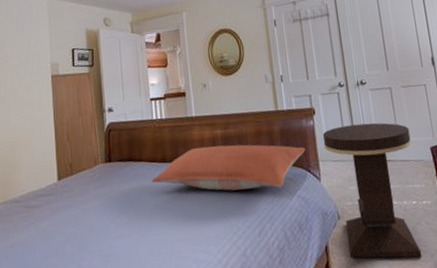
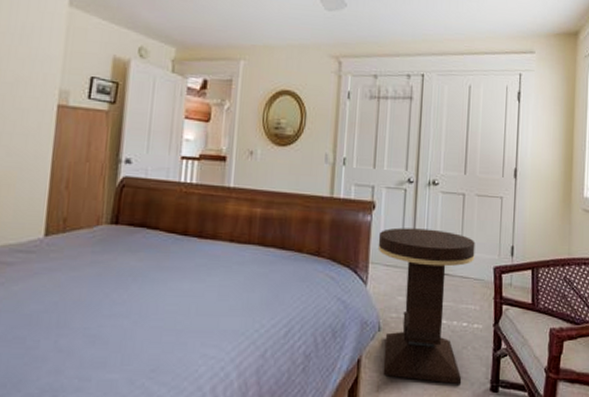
pillow: present [151,144,306,191] -> none [165,224,356,286]

